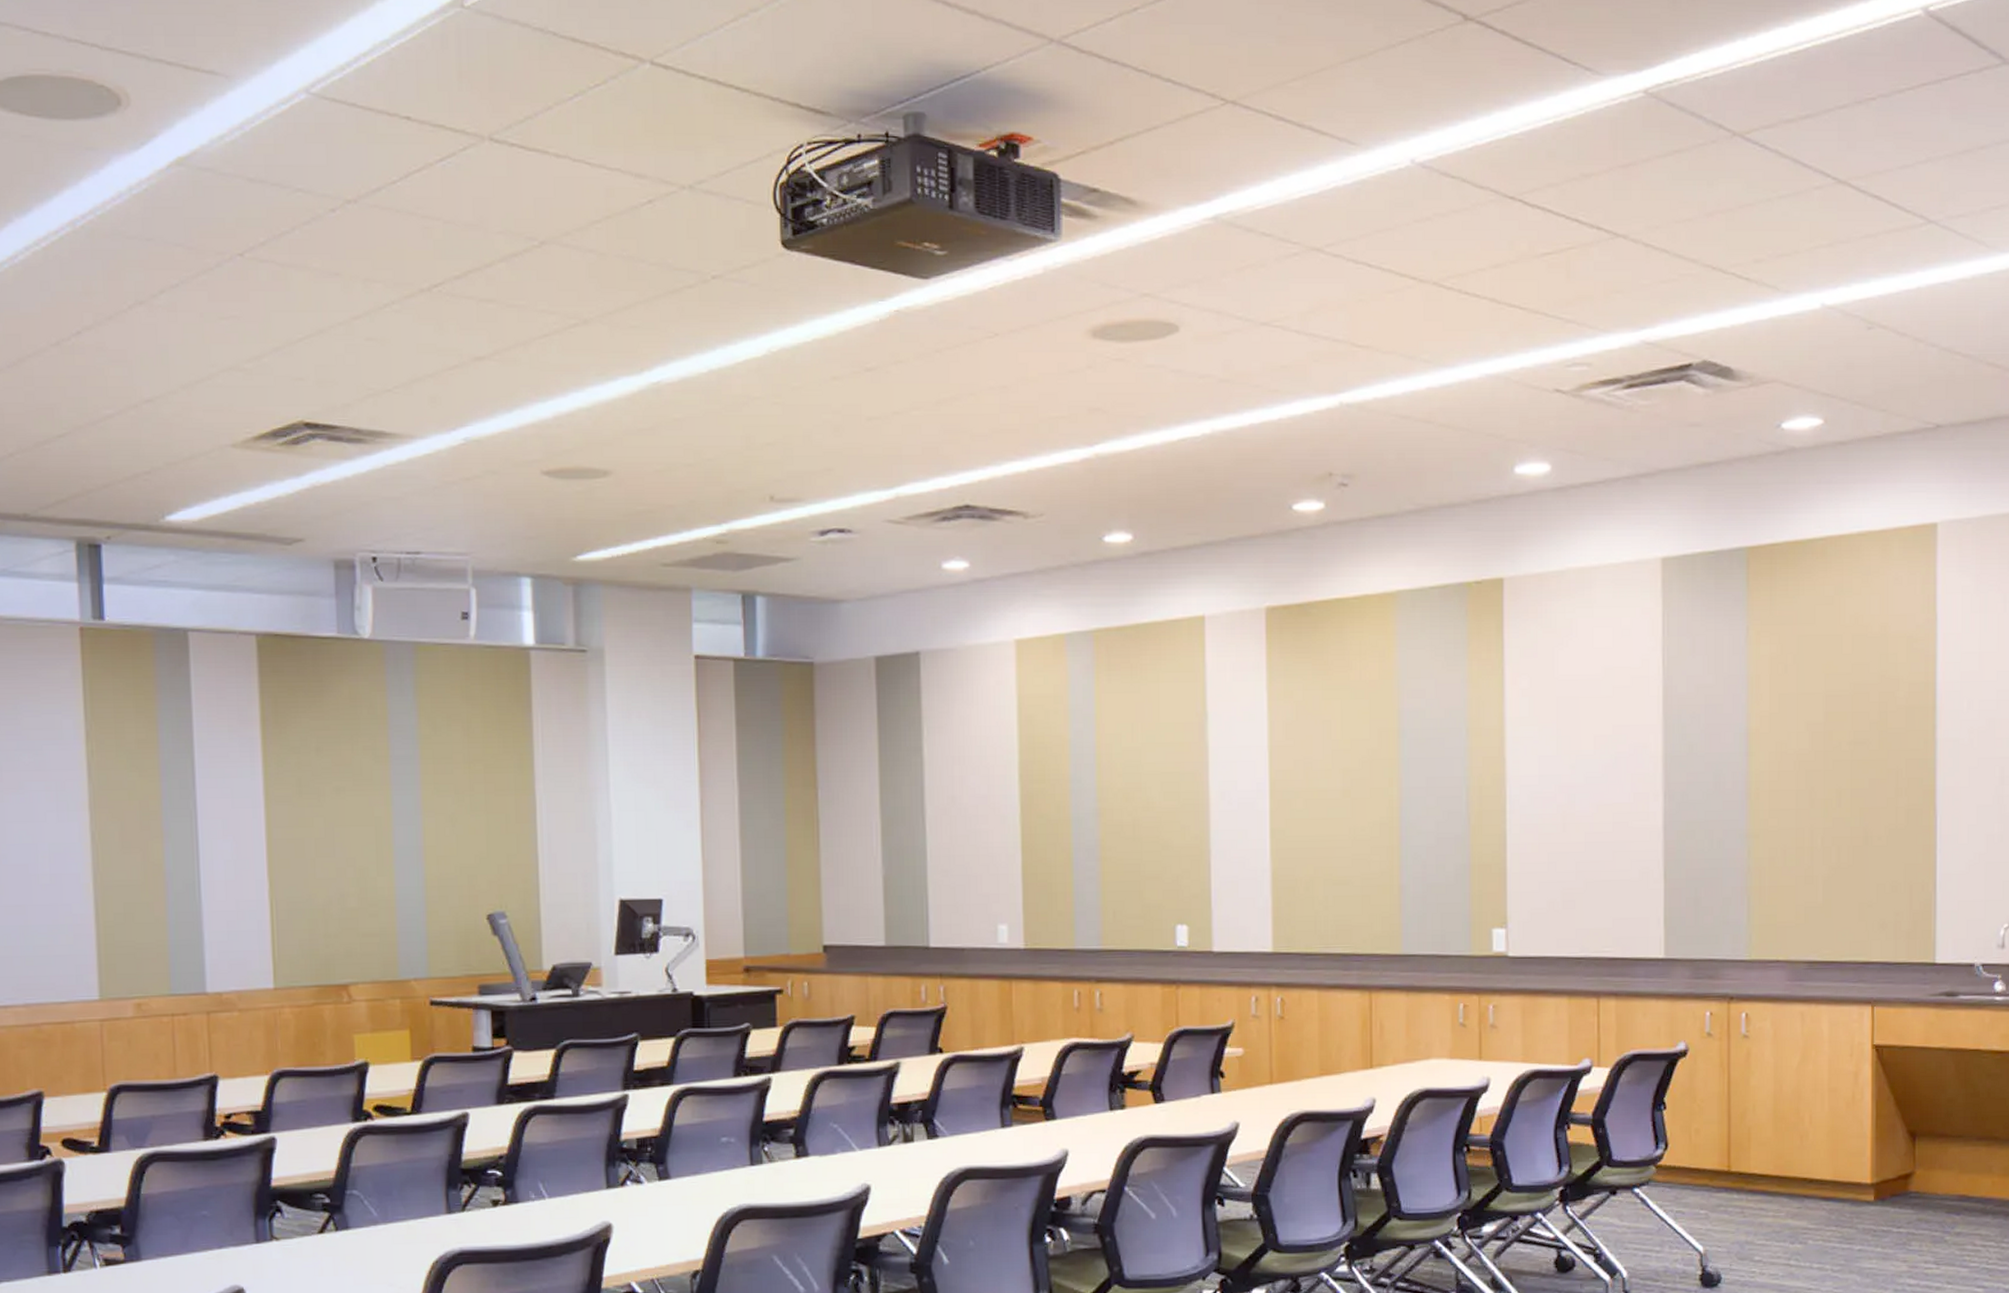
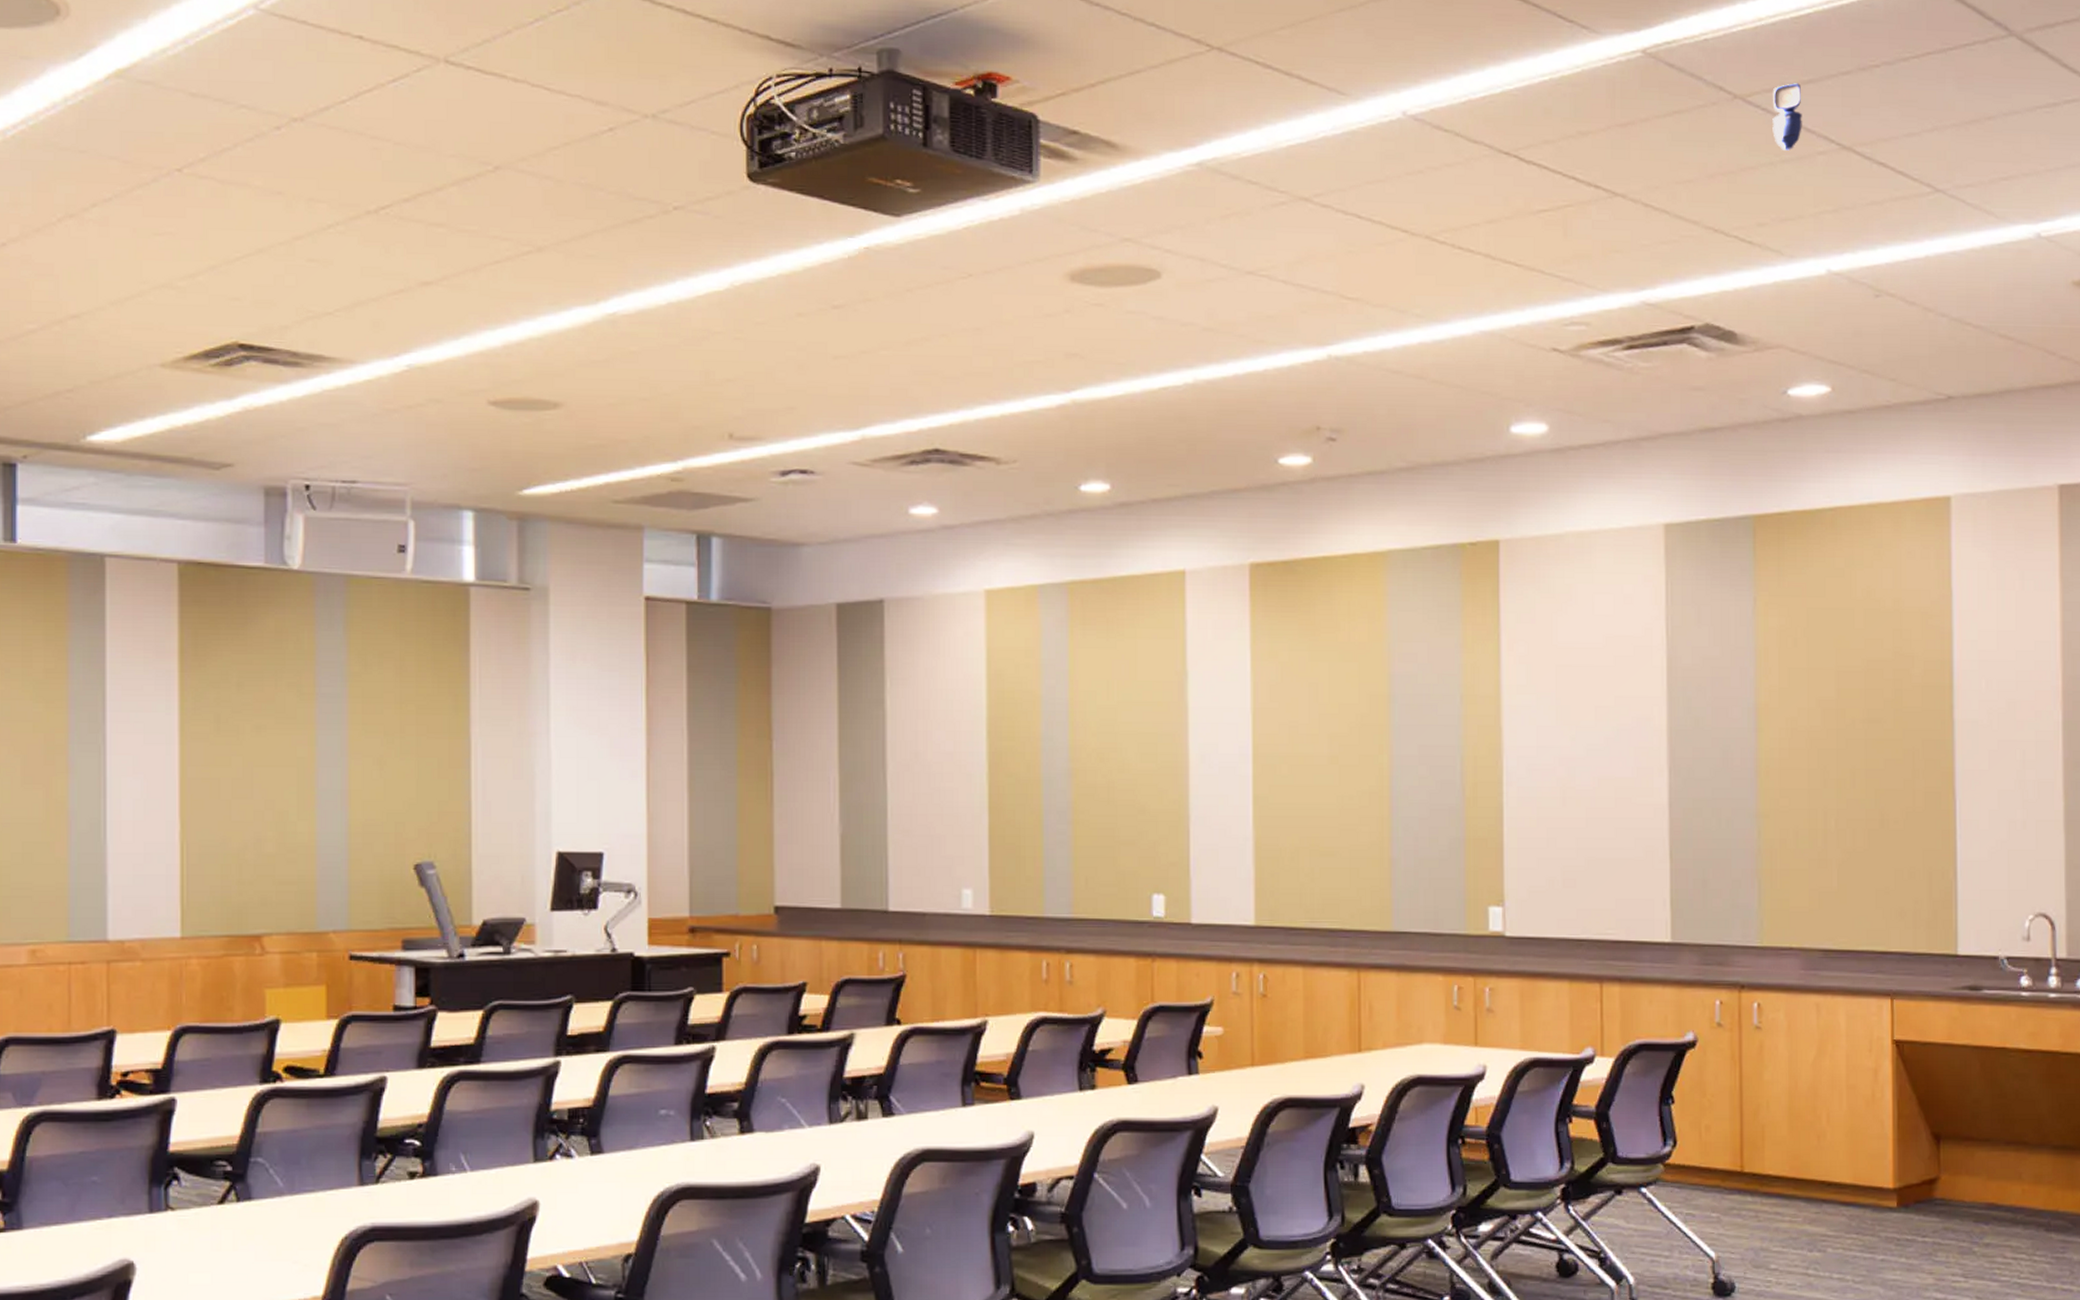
security camera: none [1770,118,1799,186] -> present [1772,83,1802,150]

